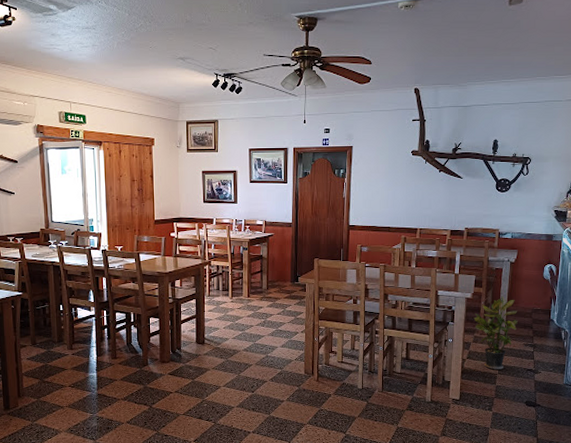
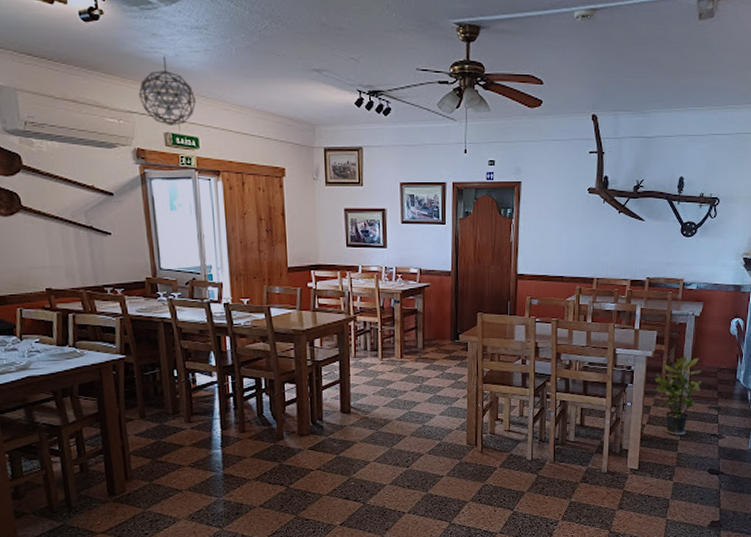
pendant light: none [40,51,85,106] -> present [139,56,197,125]

